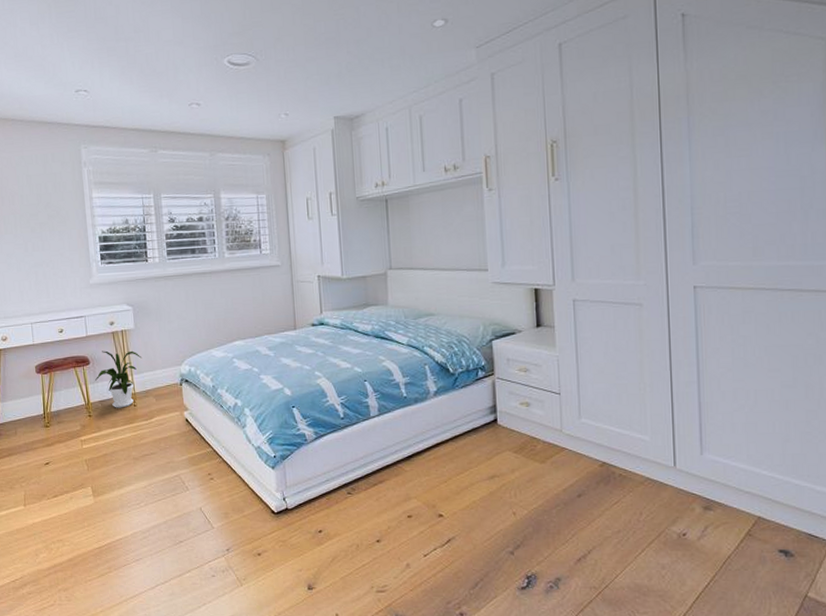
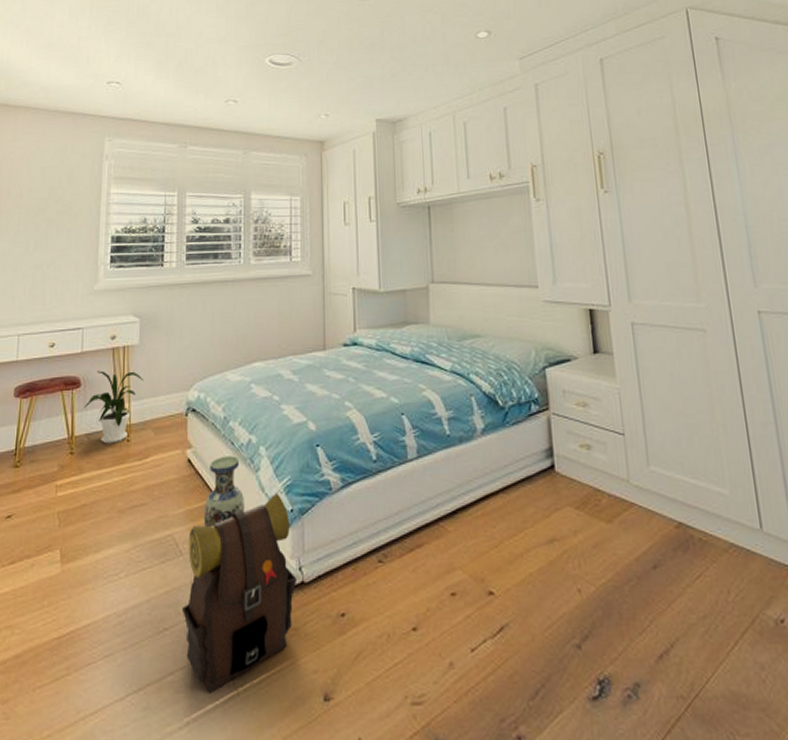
backpack: none [192,444,282,584] -> present [181,493,297,693]
vase: none [202,416,235,470] -> present [203,456,244,528]

